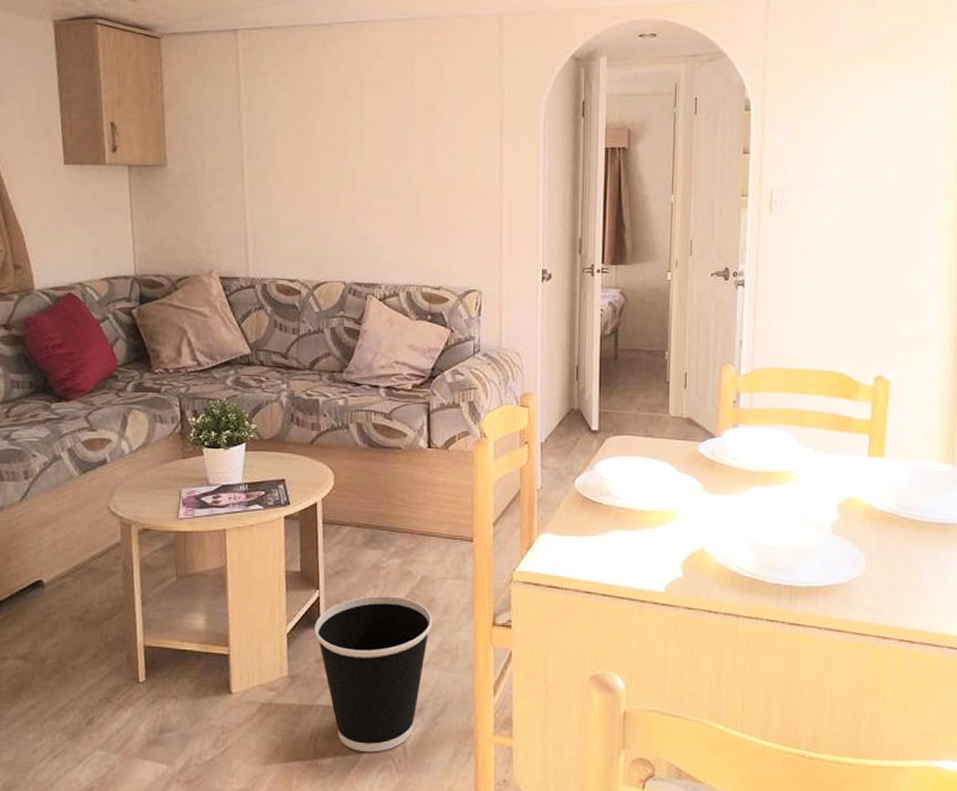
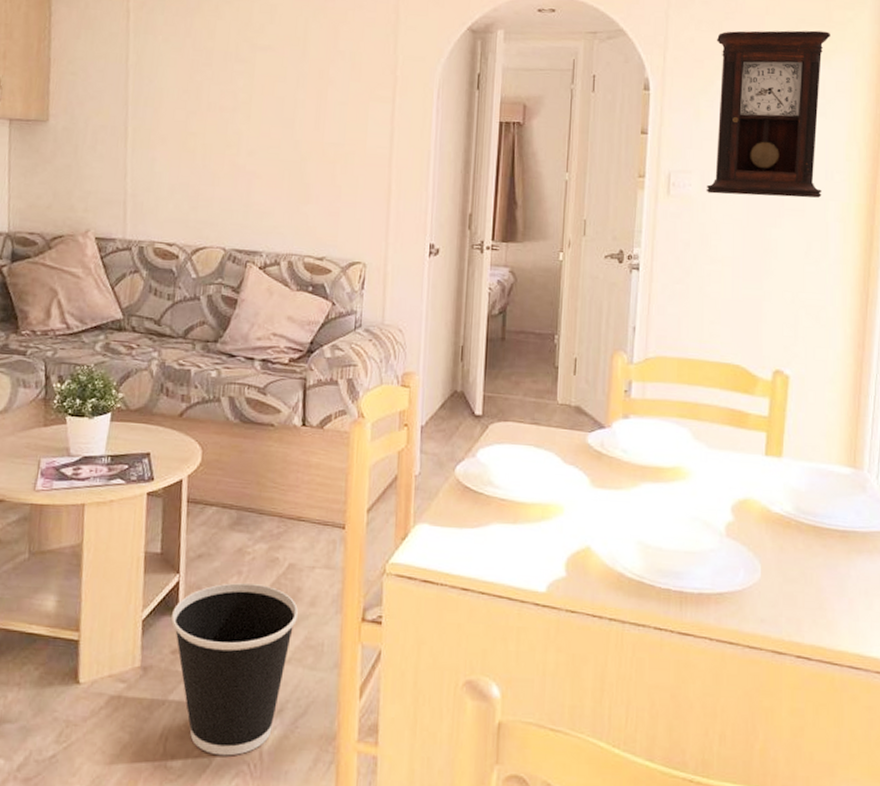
pendulum clock: none [807,44,926,210] -> present [706,30,830,198]

